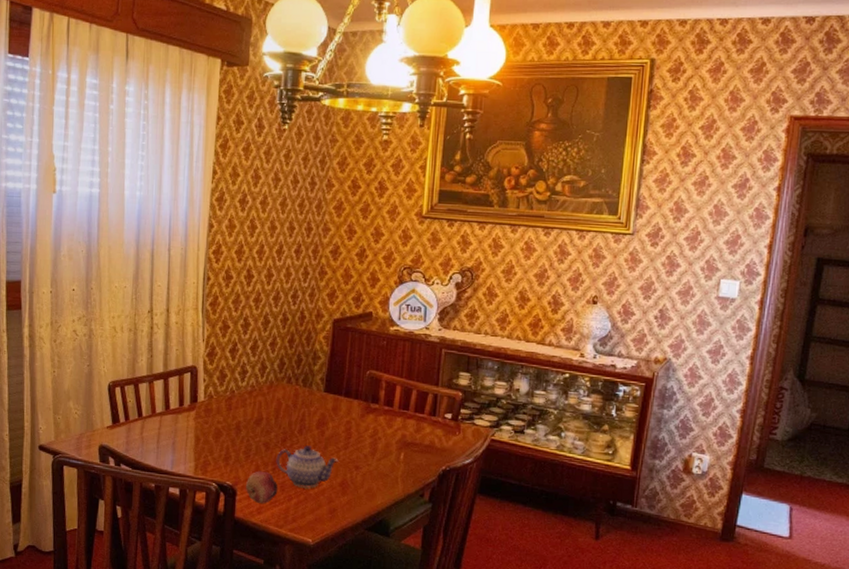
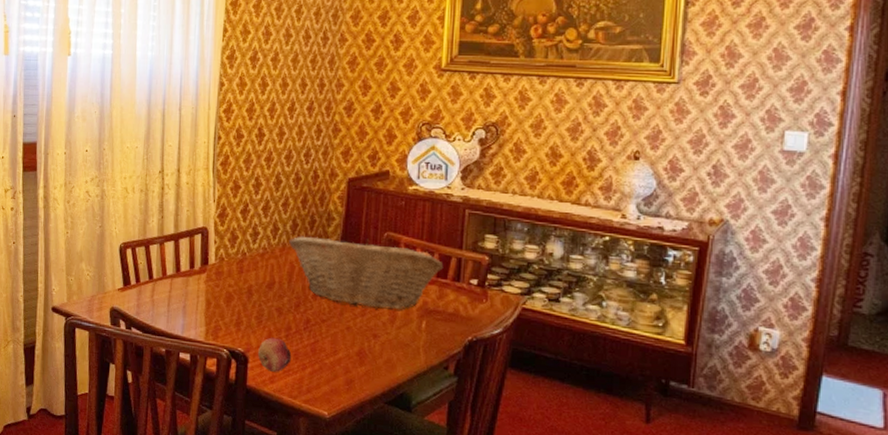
fruit basket: none [276,374,421,443] -> present [289,236,444,310]
teapot: present [276,445,339,489] -> none [289,311,355,358]

